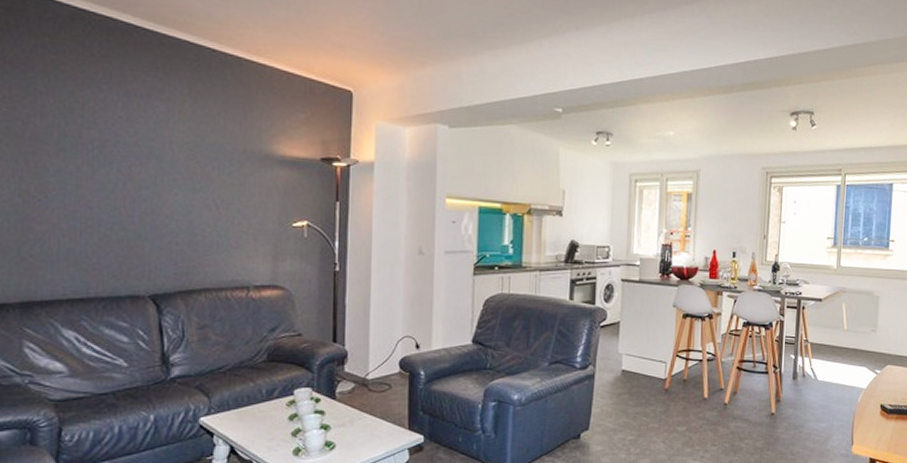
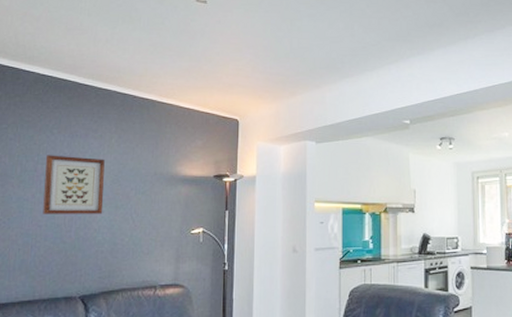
wall art: none [93,117,177,197] -> present [43,155,105,214]

